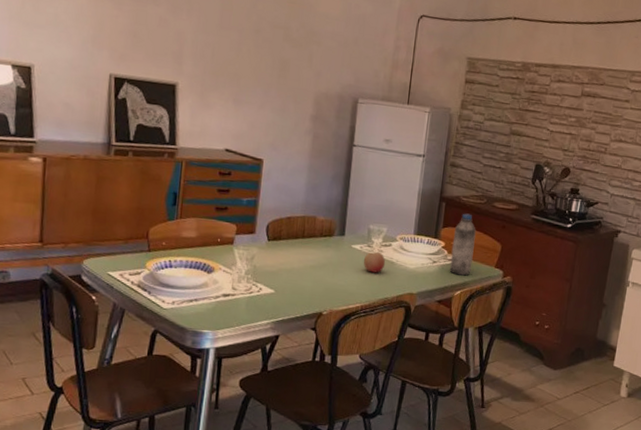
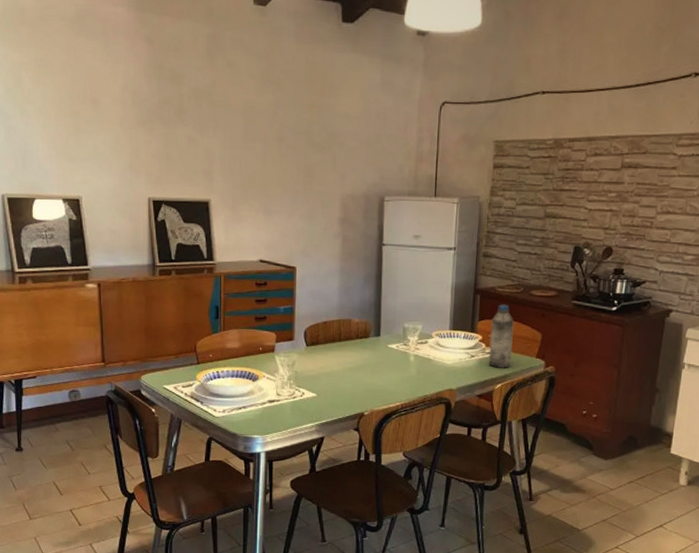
fruit: present [363,252,386,273] -> none [400,350,423,371]

